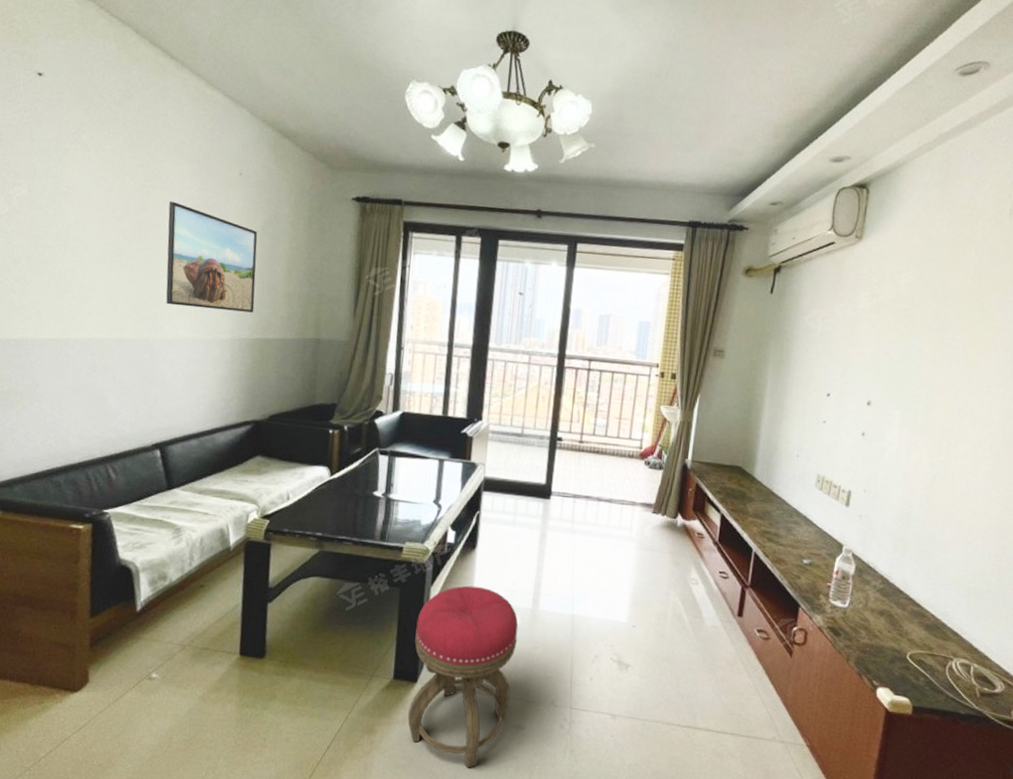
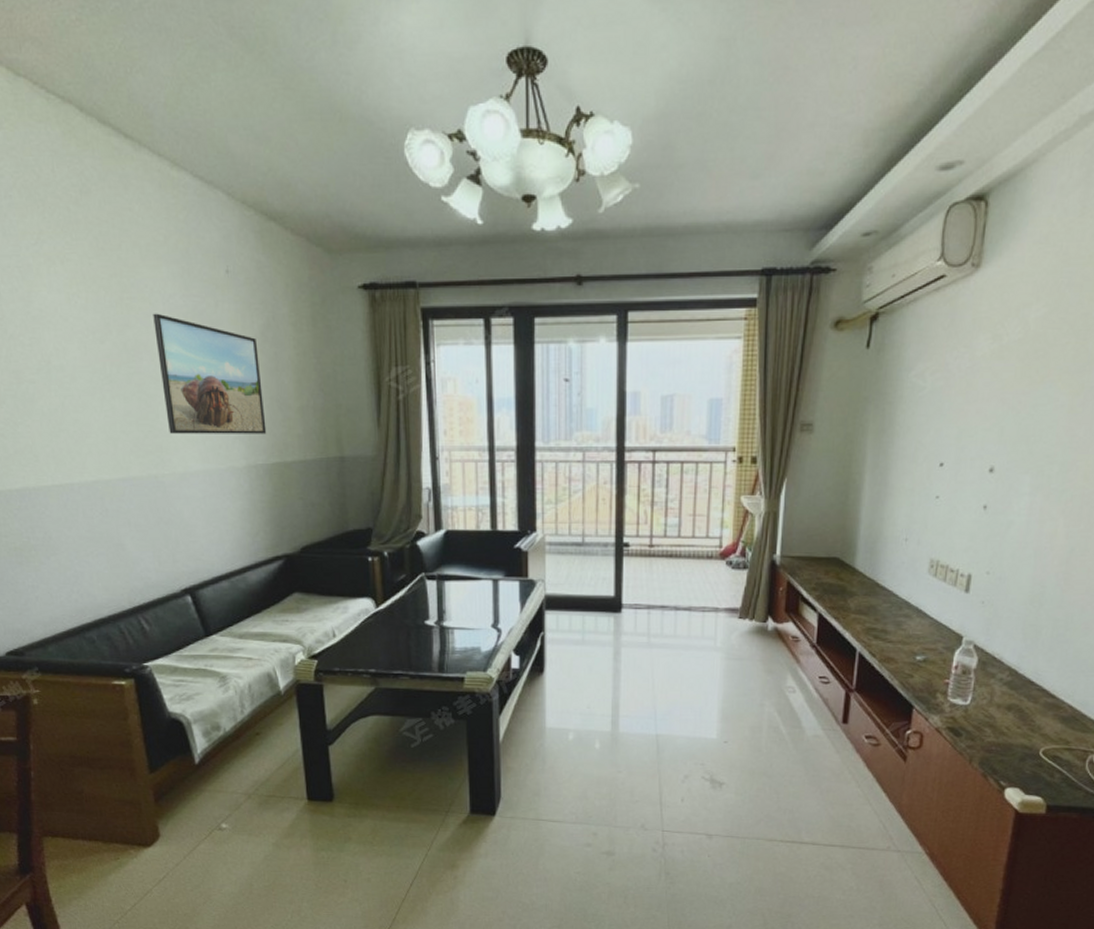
stool: present [408,585,519,768] -> none [488,712,598,897]

